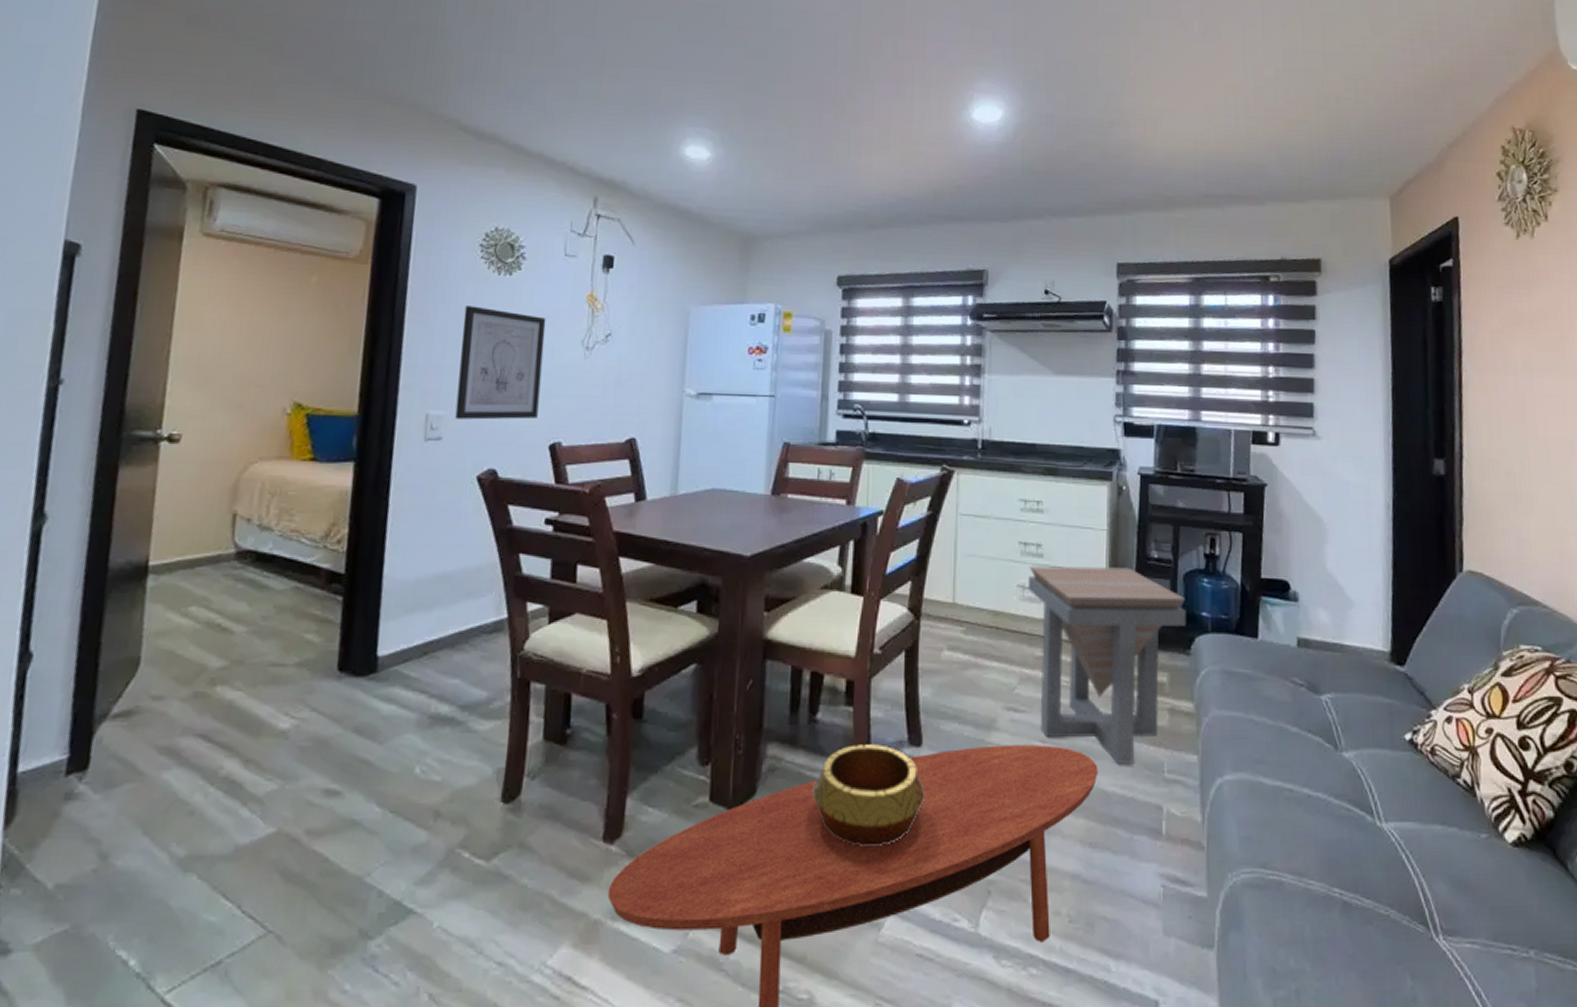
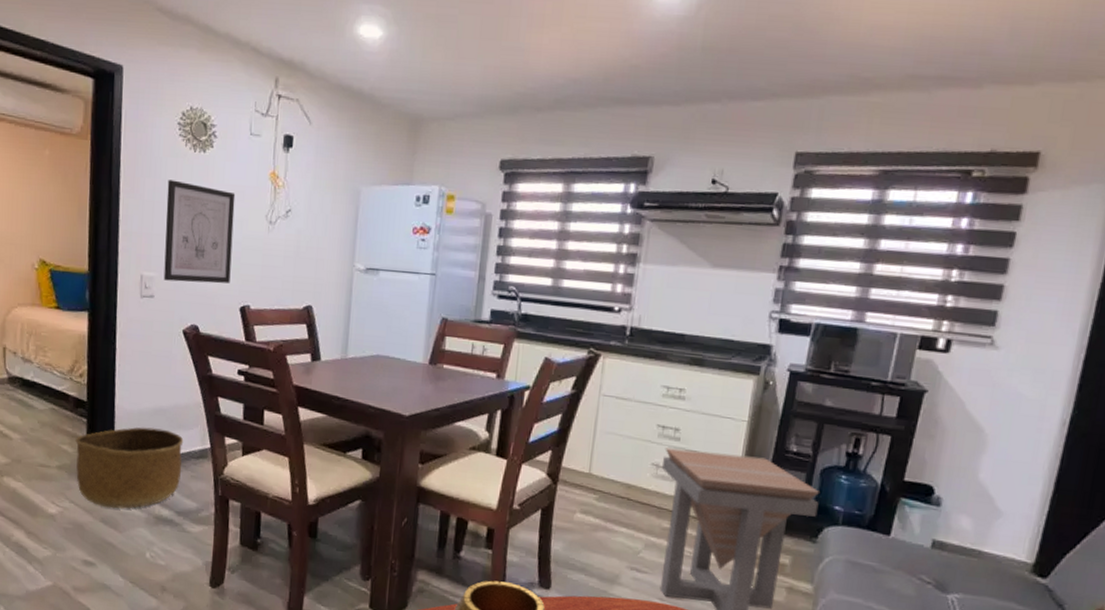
basket: none [322,600,473,712] -> present [75,427,184,509]

